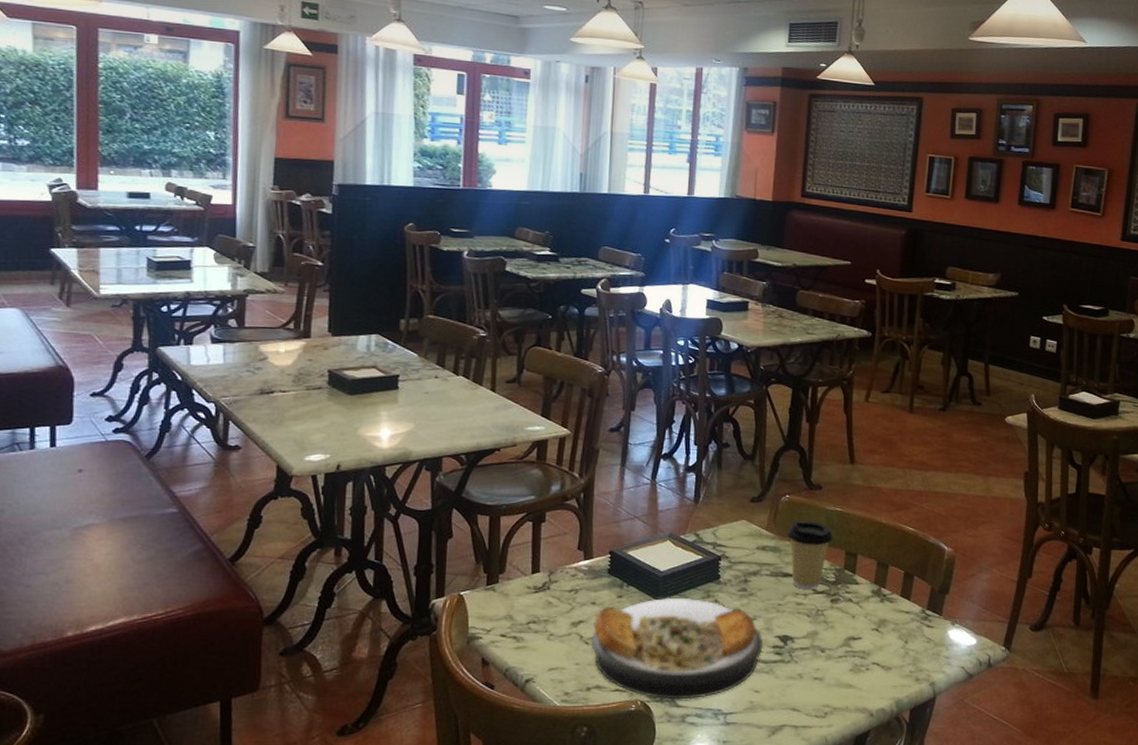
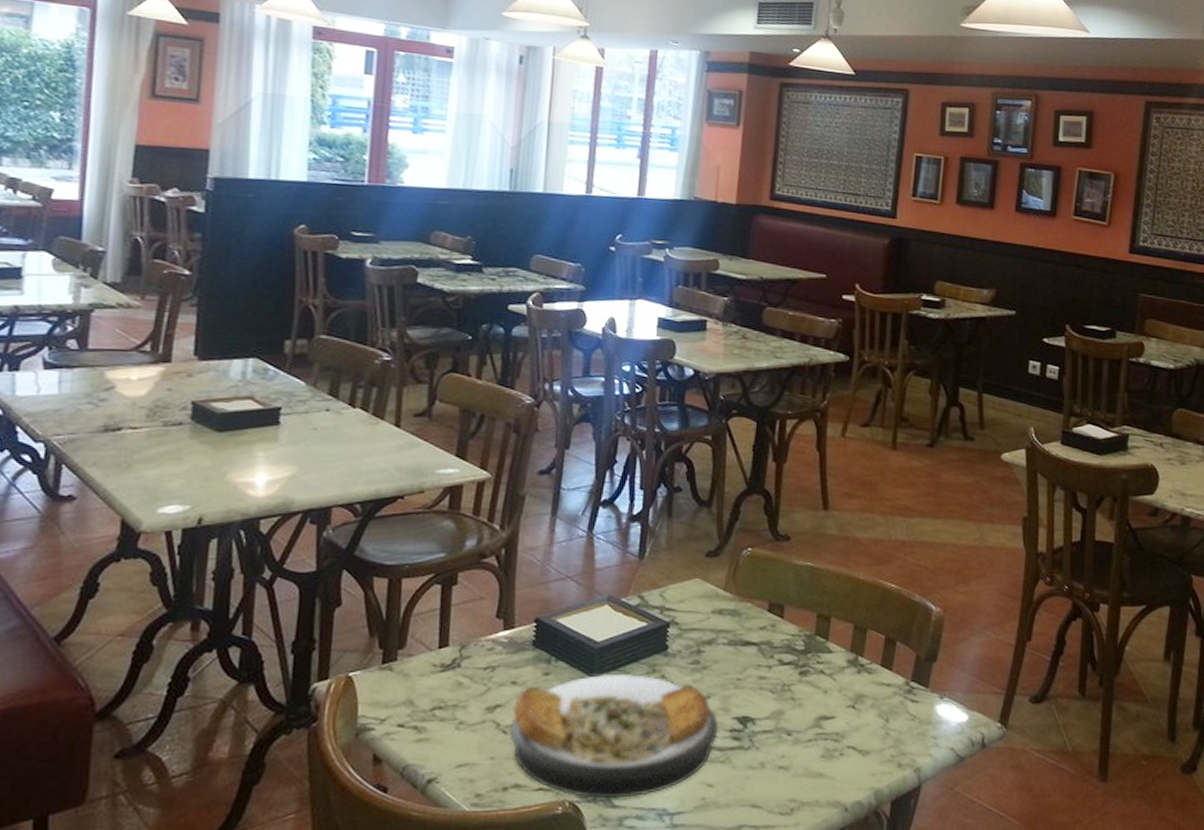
coffee cup: present [787,521,833,589] -> none [748,579,802,660]

